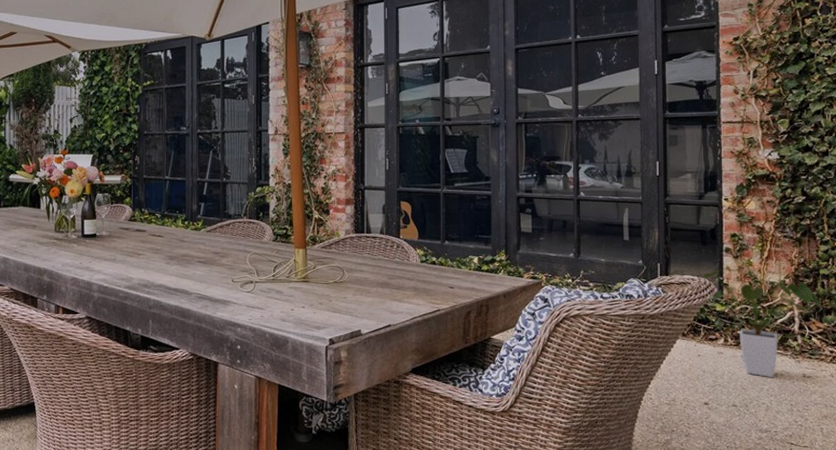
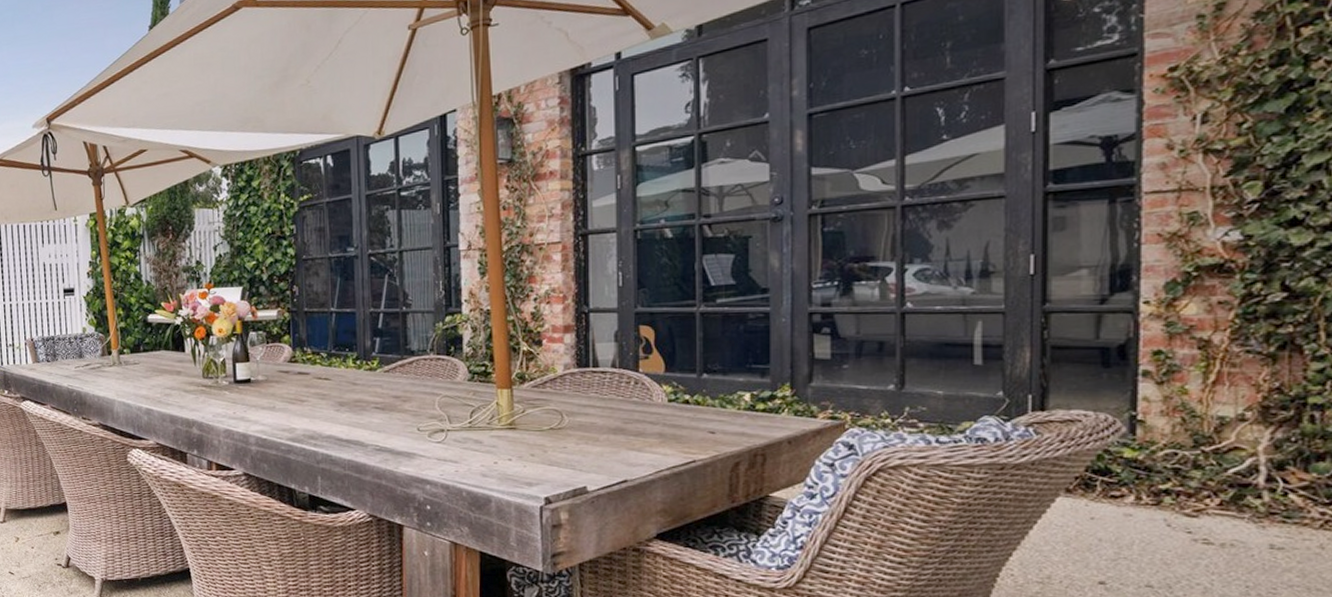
house plant: present [702,269,823,377] -> none [1101,400,1310,548]

